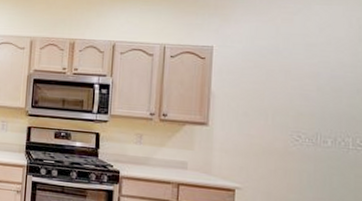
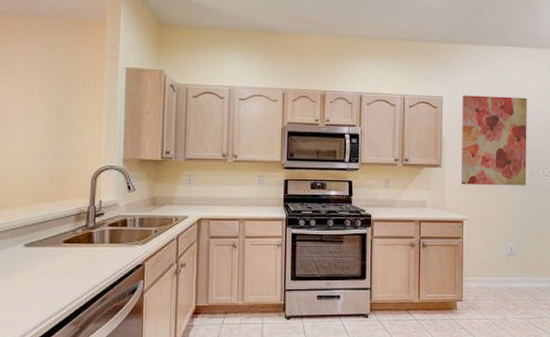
wall art: none [233,45,331,156] -> present [460,95,527,186]

